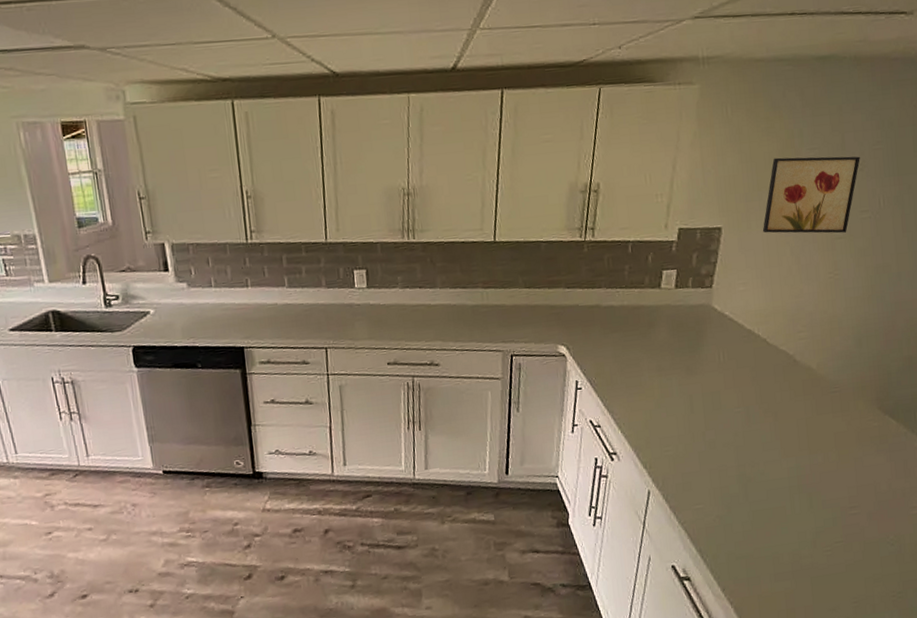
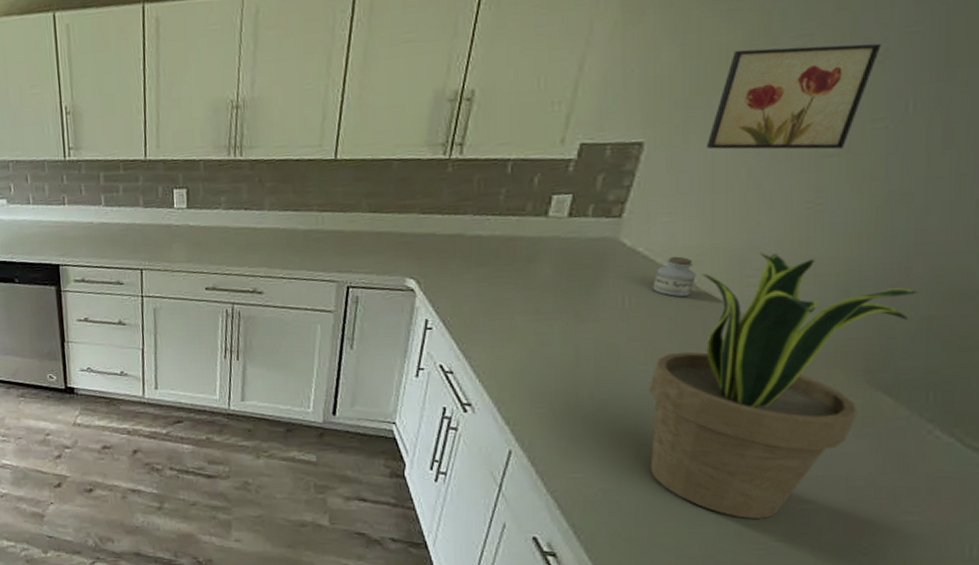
jar: none [737,317,766,350] -> present [652,256,696,297]
potted plant: none [743,312,901,527] -> present [649,252,918,518]

